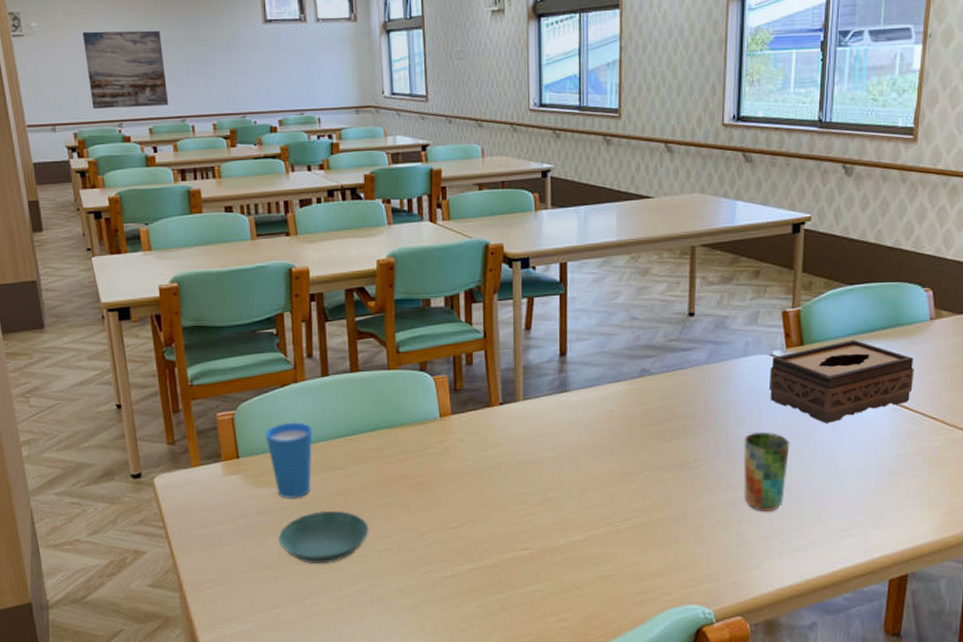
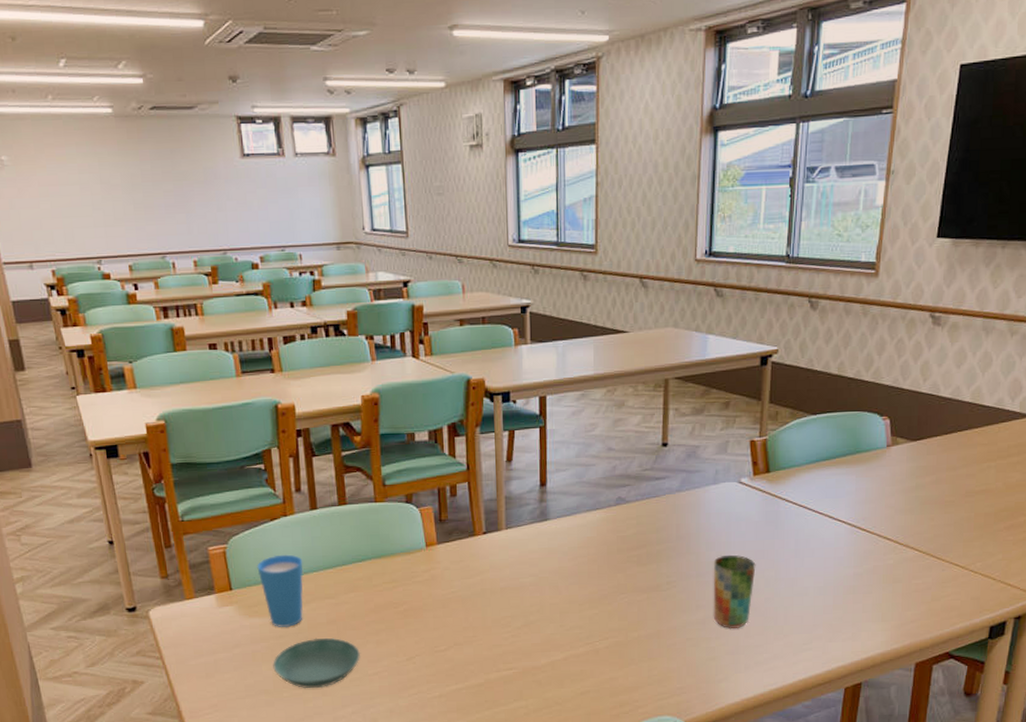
wall art: present [82,30,169,110] -> none [55,164,148,246]
tissue box: present [768,340,914,424] -> none [737,467,871,546]

